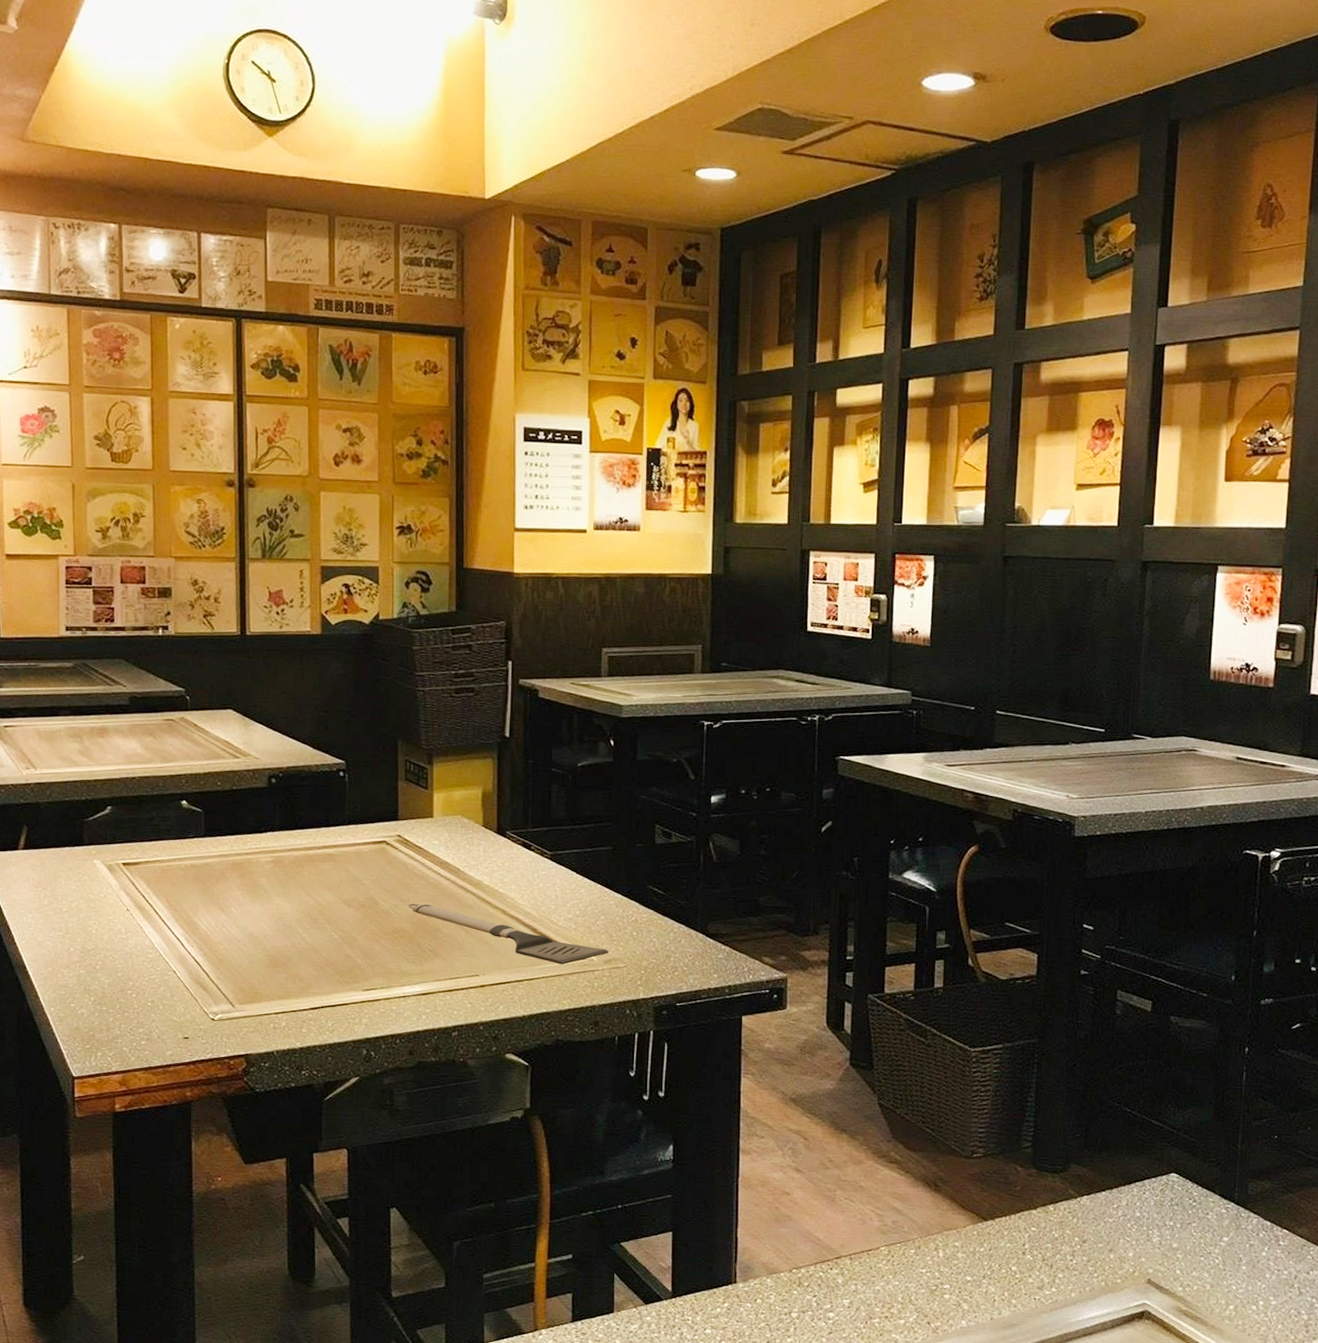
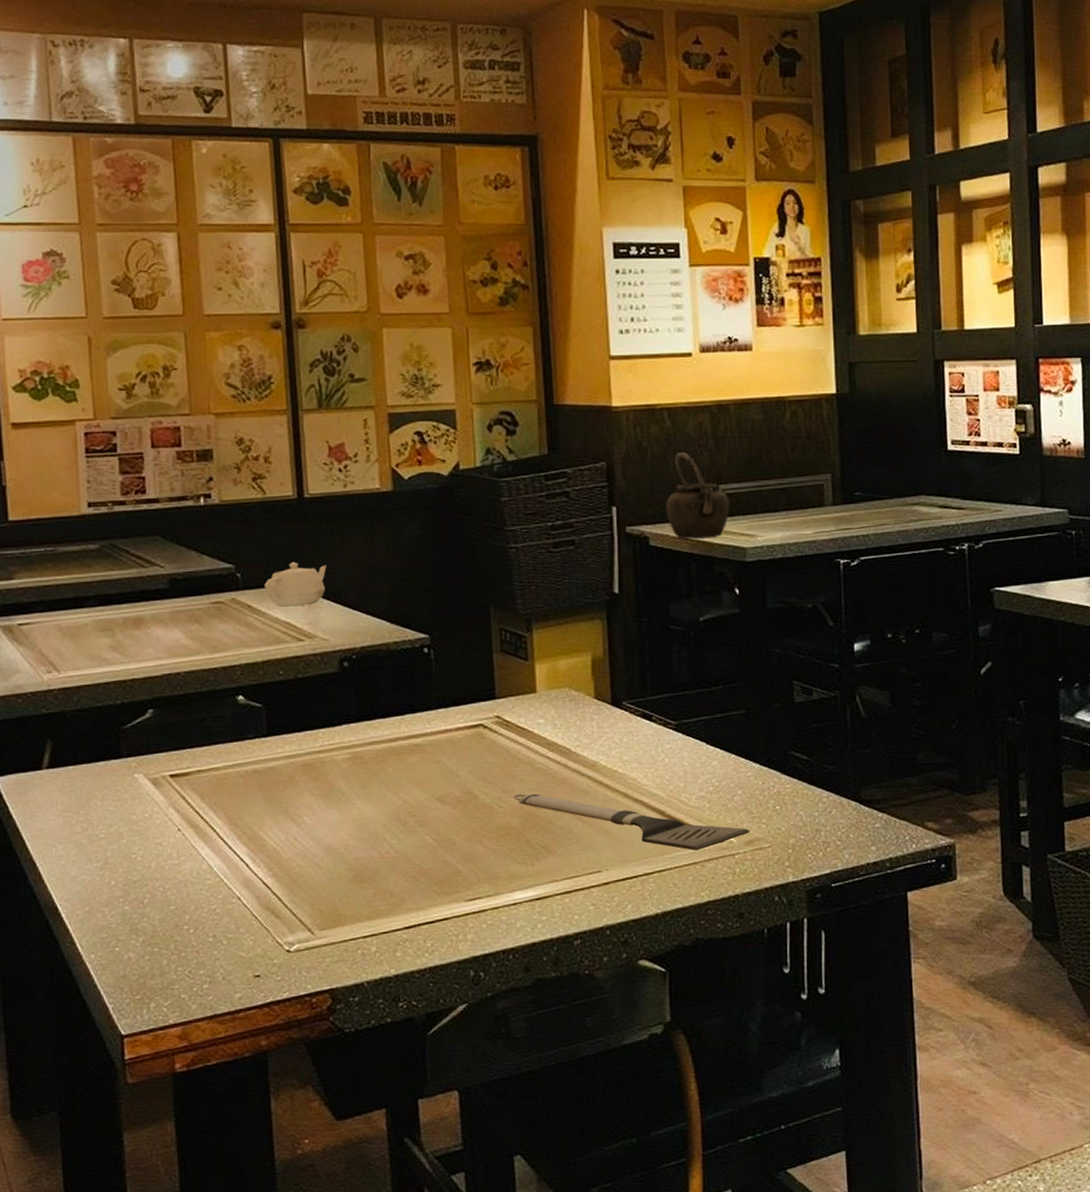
teapot: none [209,689,262,728] -> present [264,561,327,607]
kettle: none [555,617,611,695] -> present [666,452,730,539]

